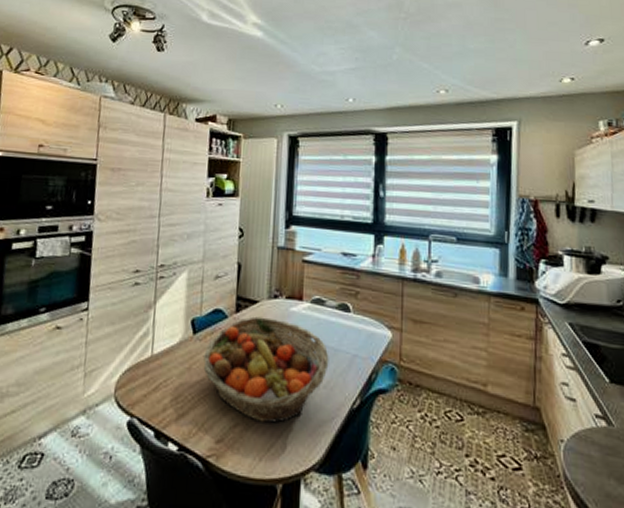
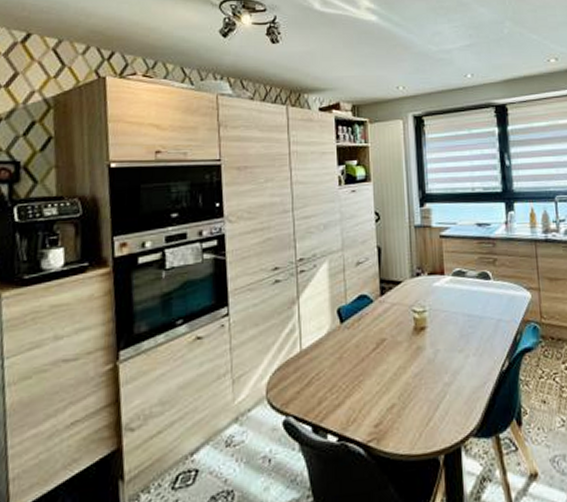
fruit basket: present [203,316,329,423] -> none [352,296,476,399]

